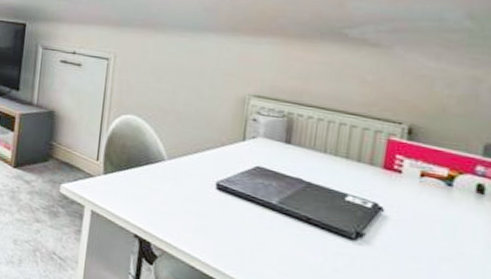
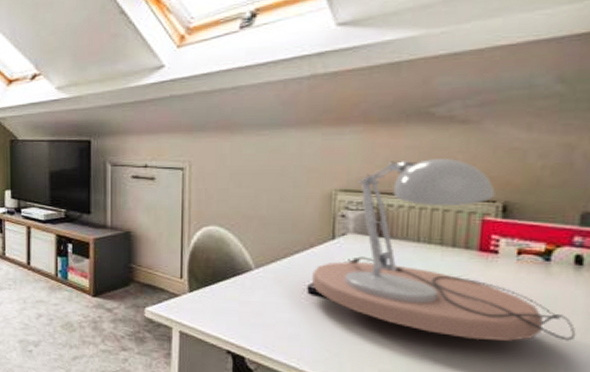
desk lamp: none [220,74,475,267] -> present [312,159,576,341]

